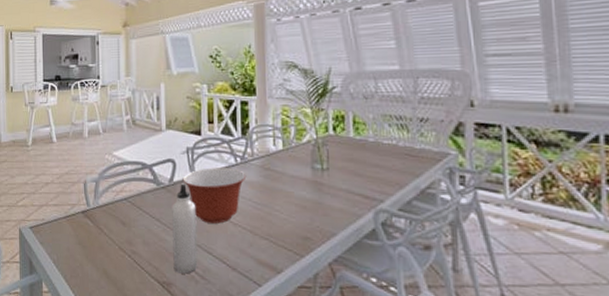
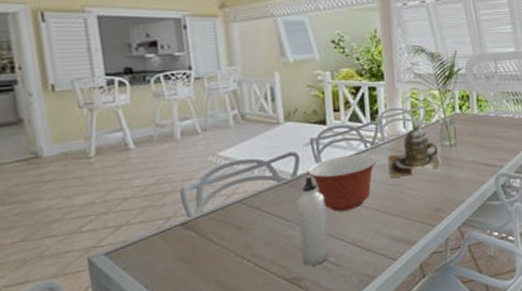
teapot: none [256,142,312,197] -> present [388,124,442,178]

